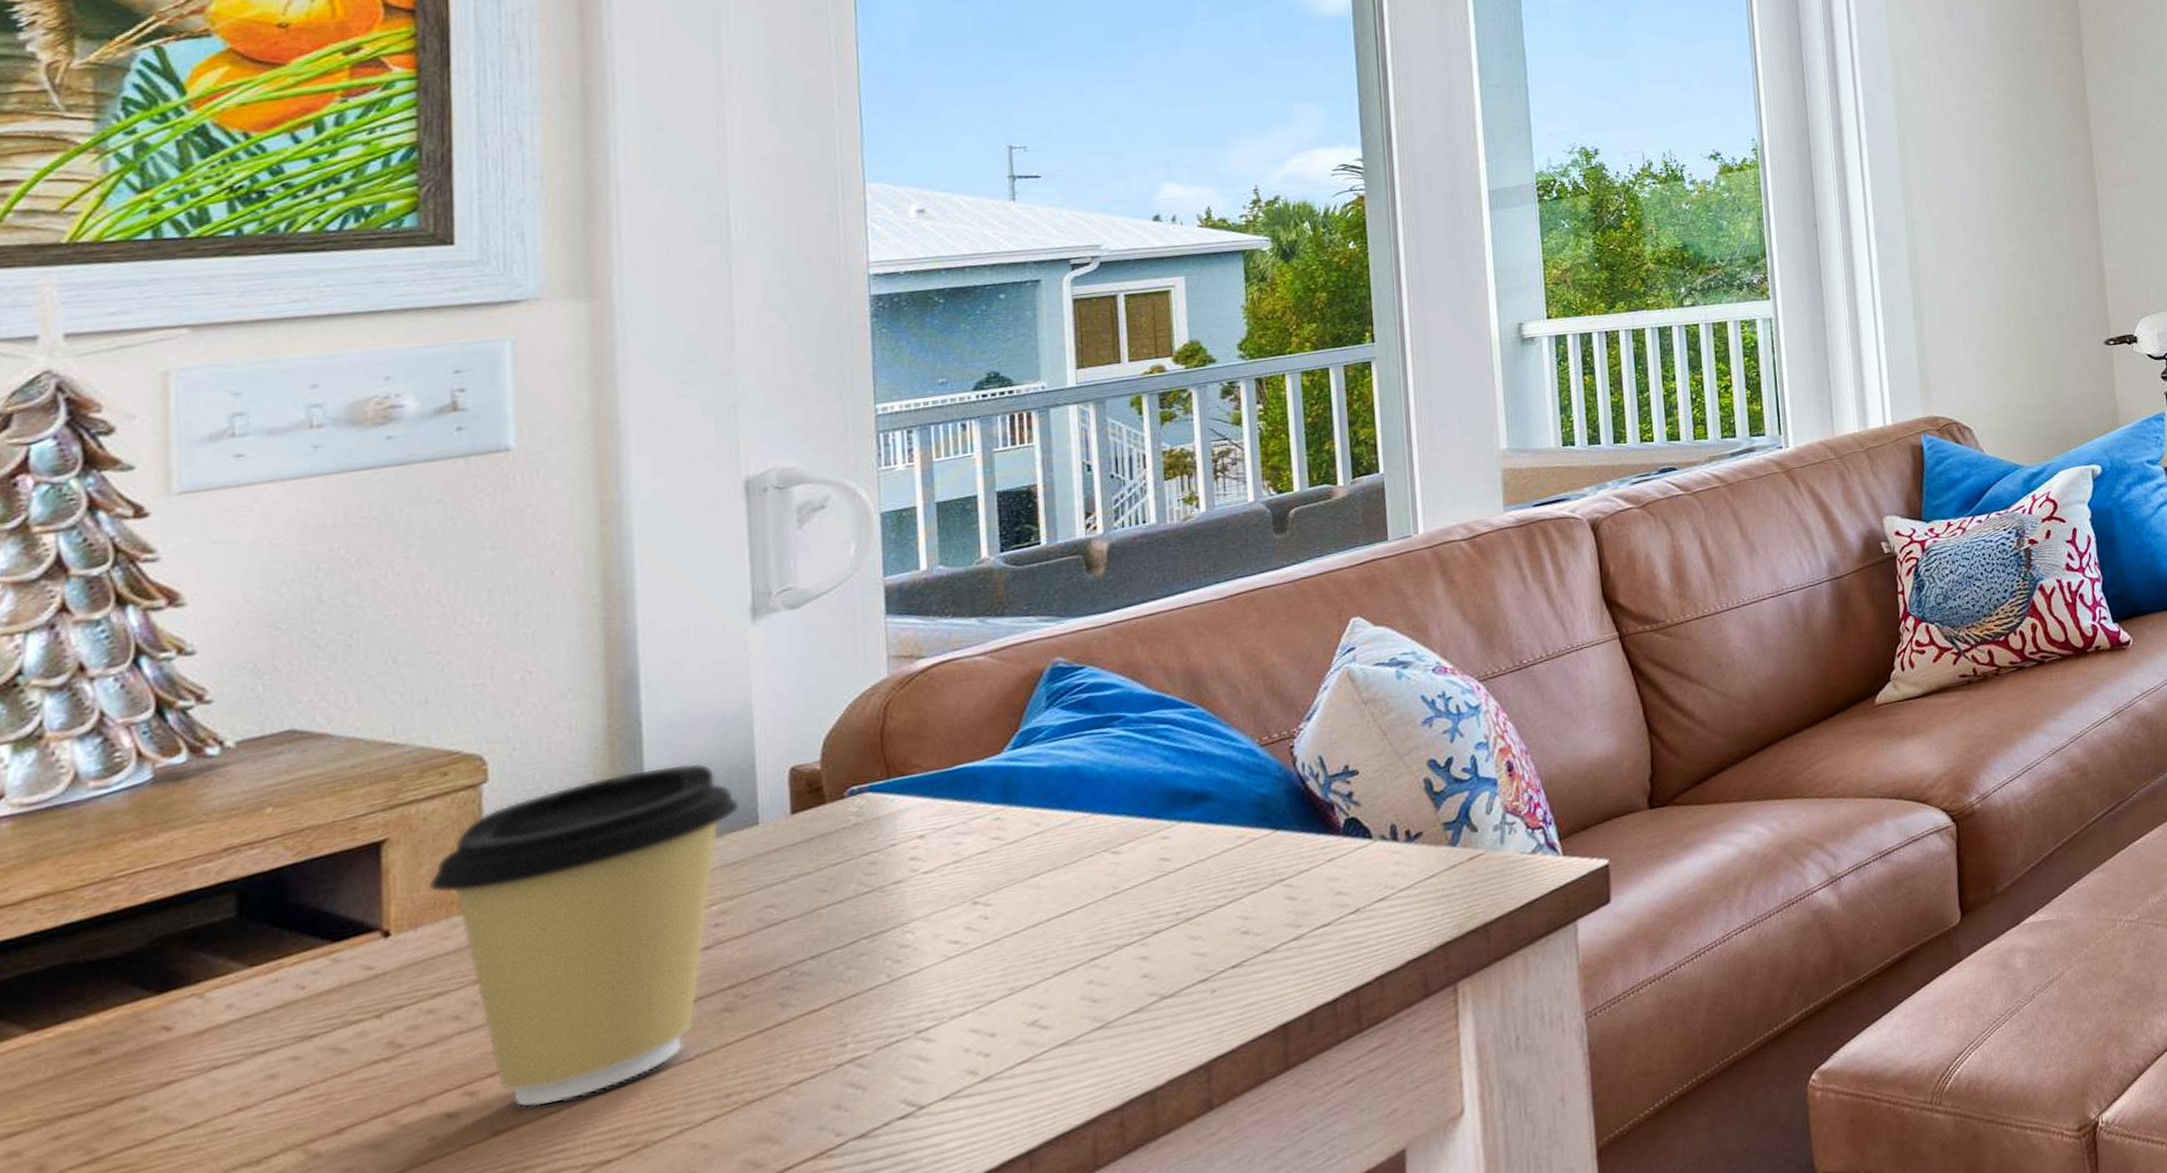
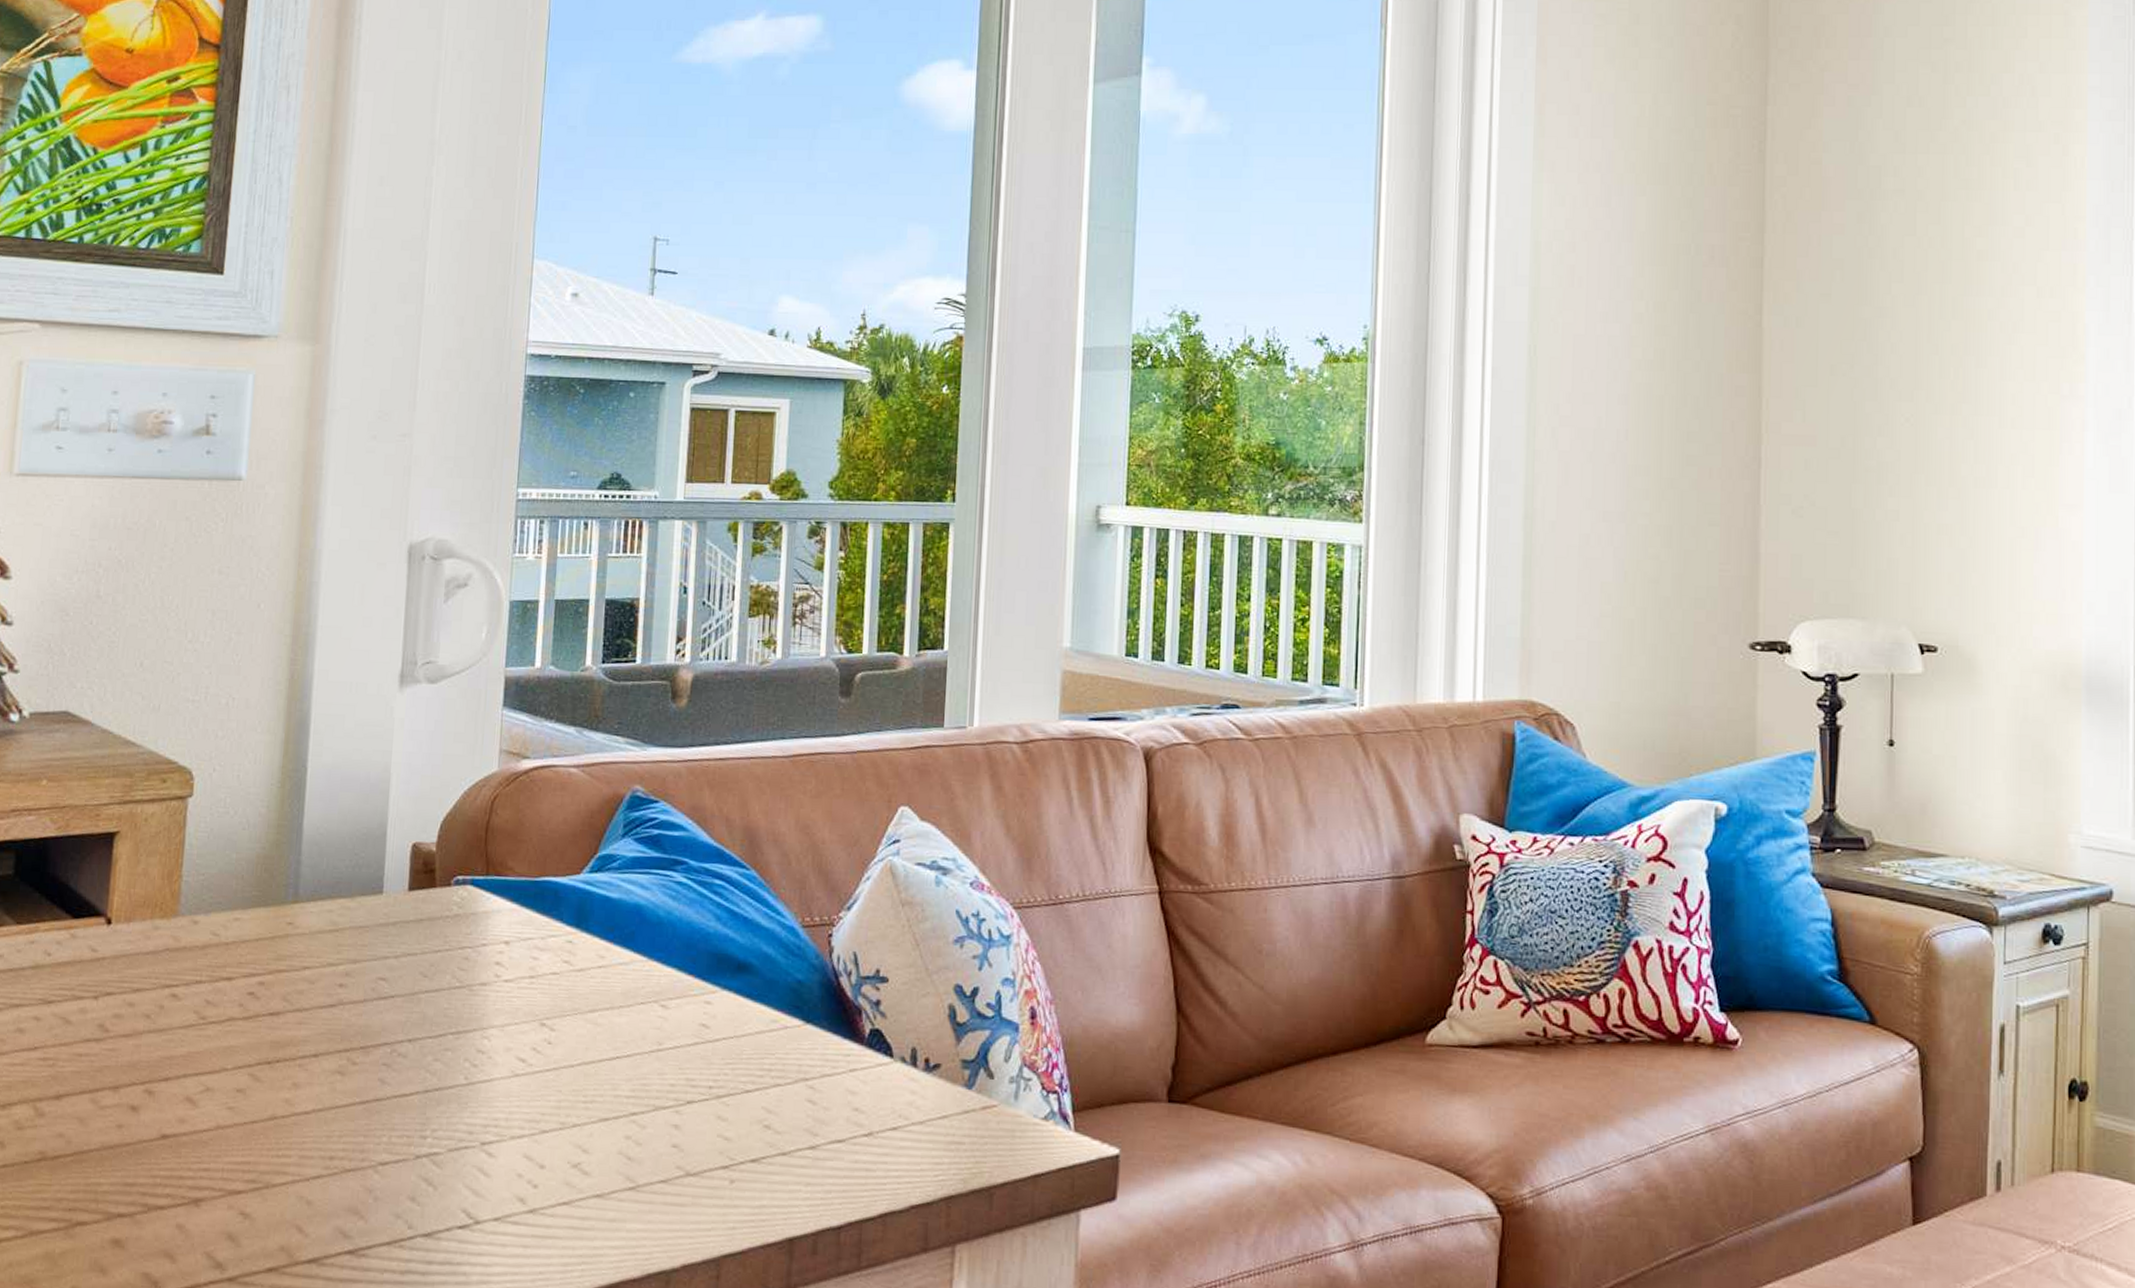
coffee cup: present [428,763,740,1108] -> none [141,814,371,1123]

